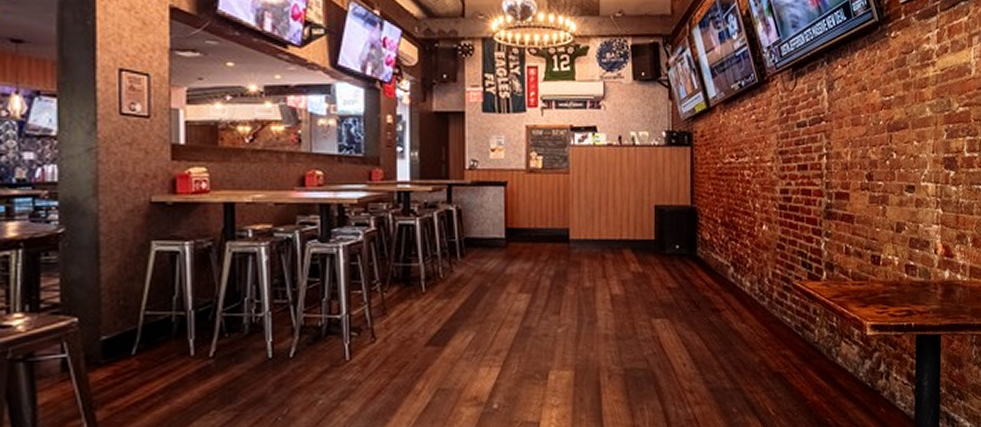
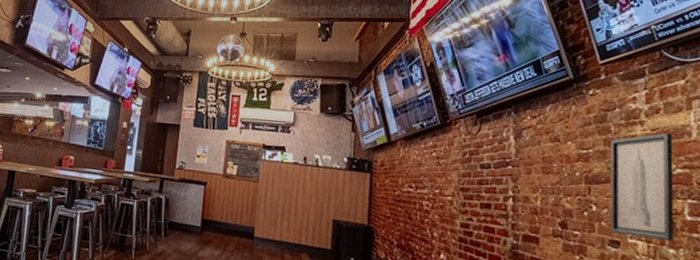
wall art: none [908,72,957,179] -> present [611,133,675,241]

